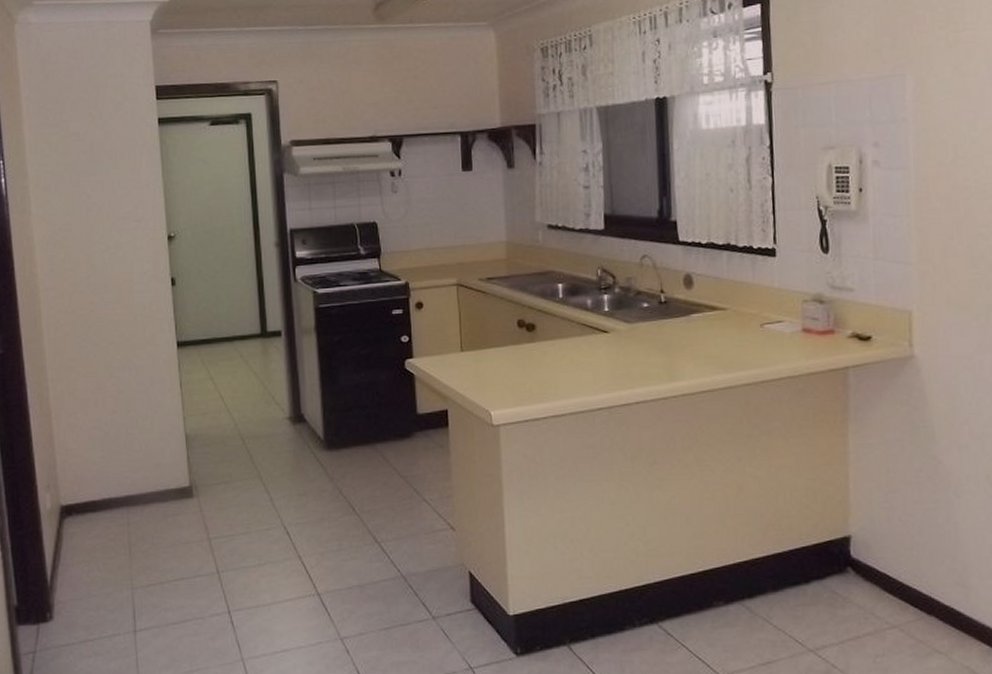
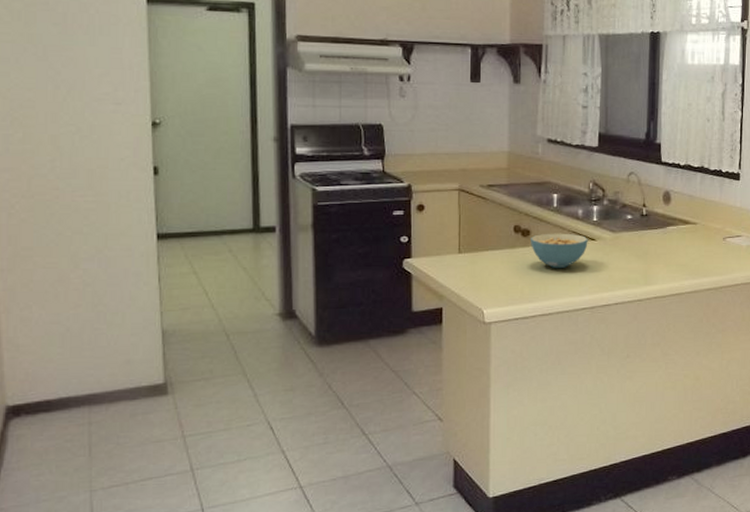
cereal bowl: none [536,326,600,365] -> present [531,233,588,268]

